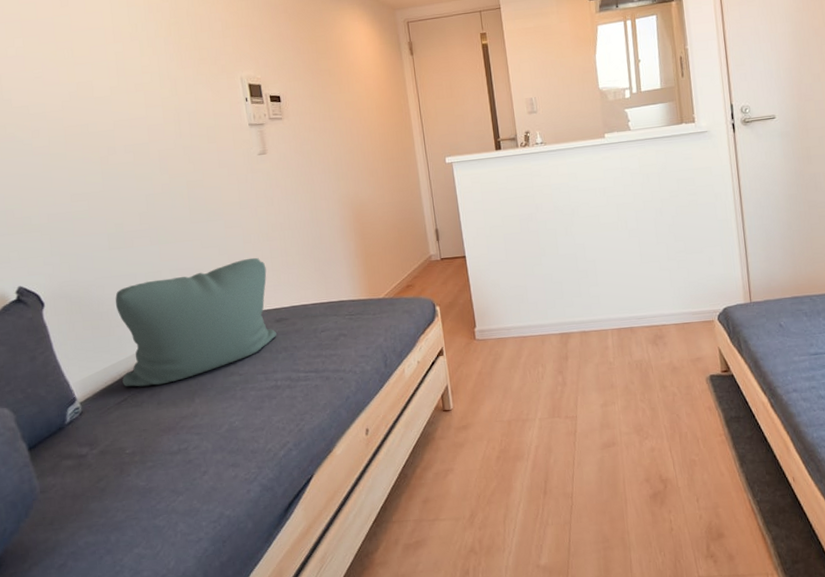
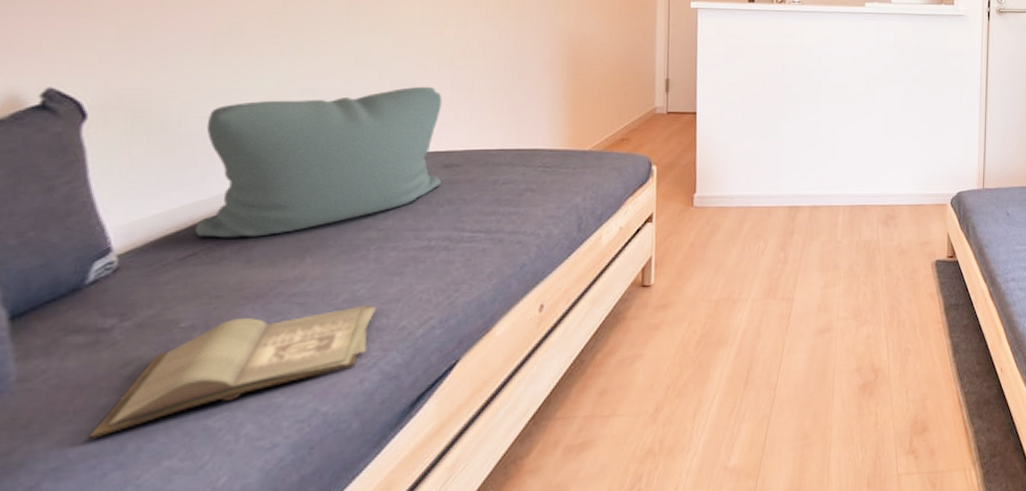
hardback book: none [87,433,249,533] -> present [89,304,377,439]

